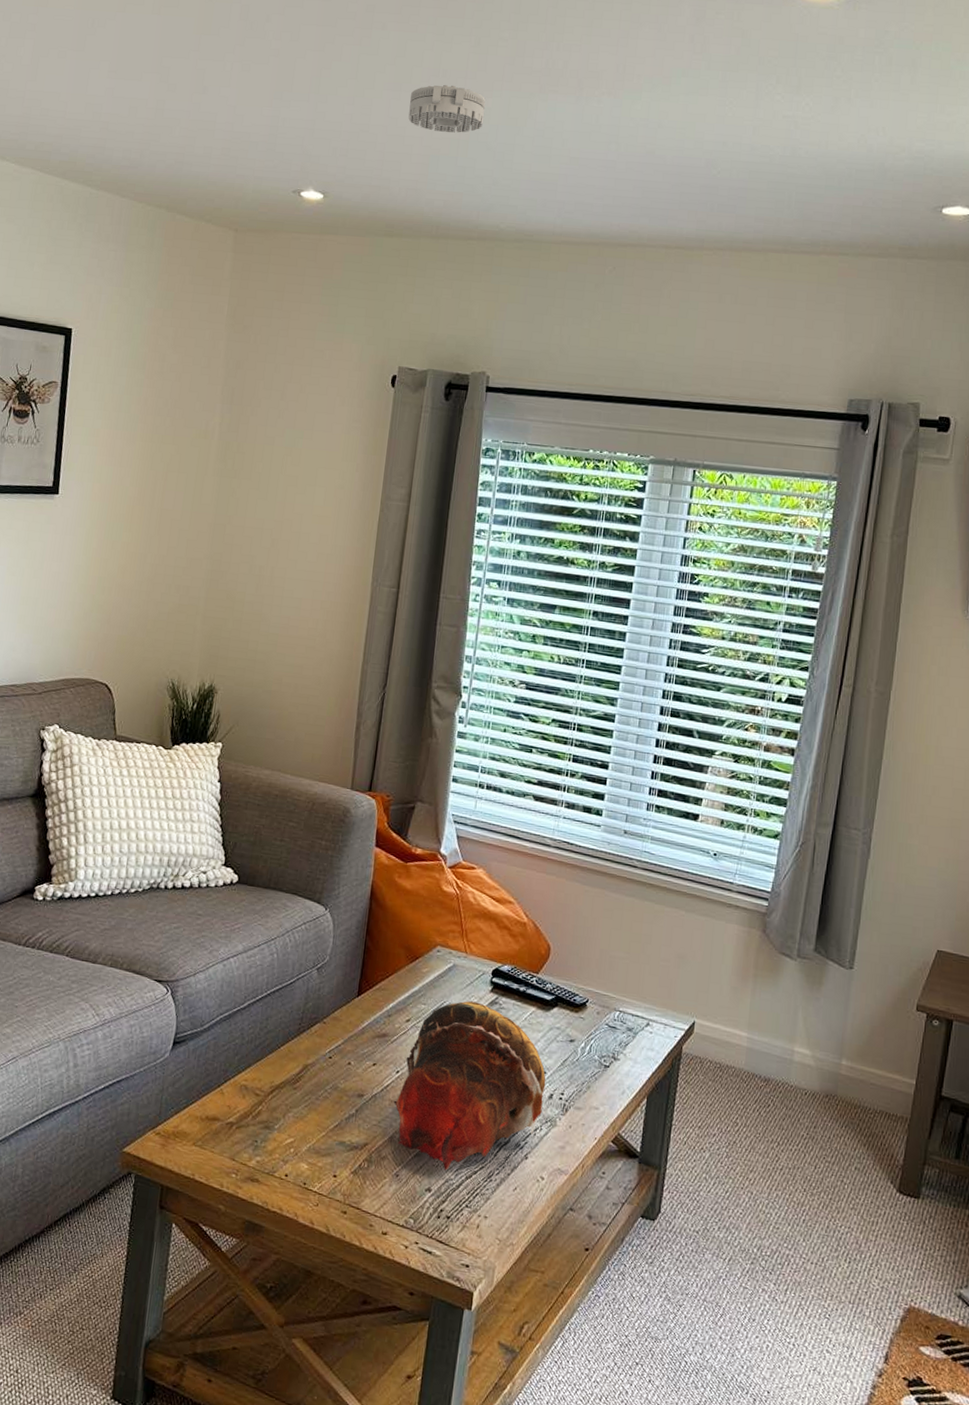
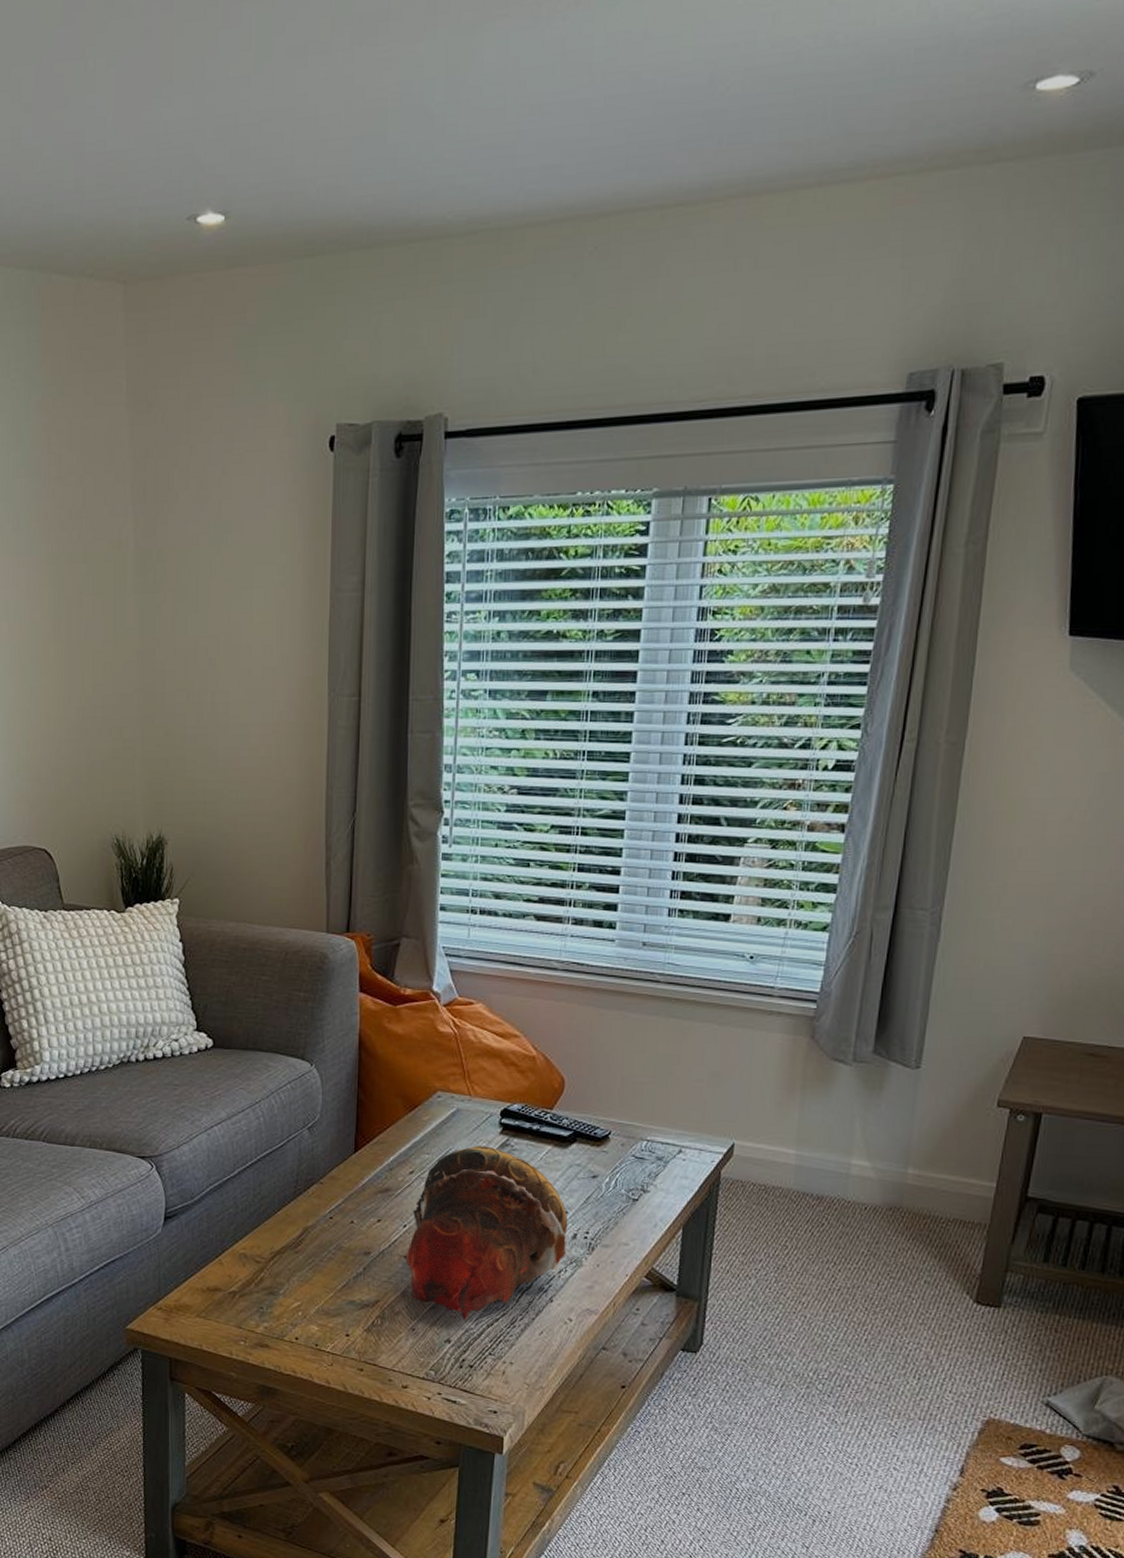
smoke detector: present [408,84,486,133] -> none [319,33,417,103]

